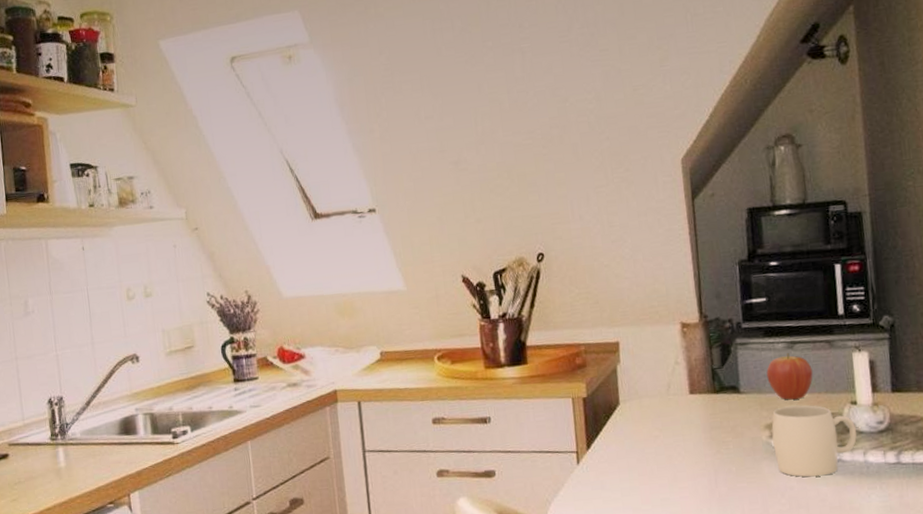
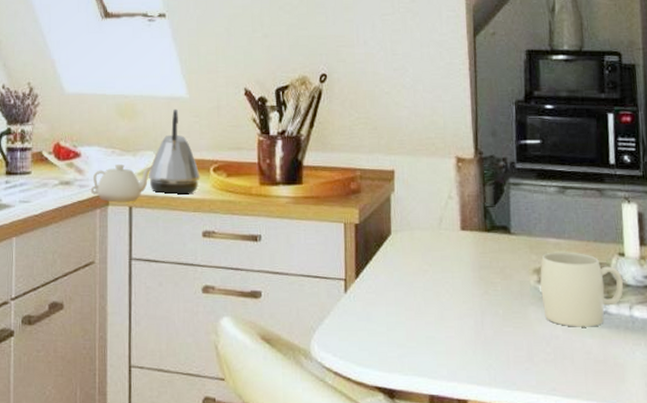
teapot: none [318,361,378,400] -> present [90,163,154,203]
kettle: none [373,302,425,387] -> present [148,109,200,195]
fruit: present [766,352,813,400] -> none [537,197,583,246]

